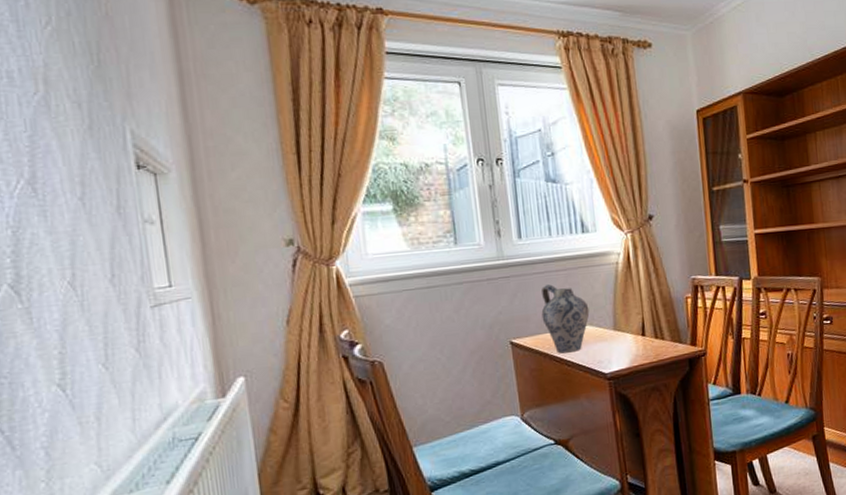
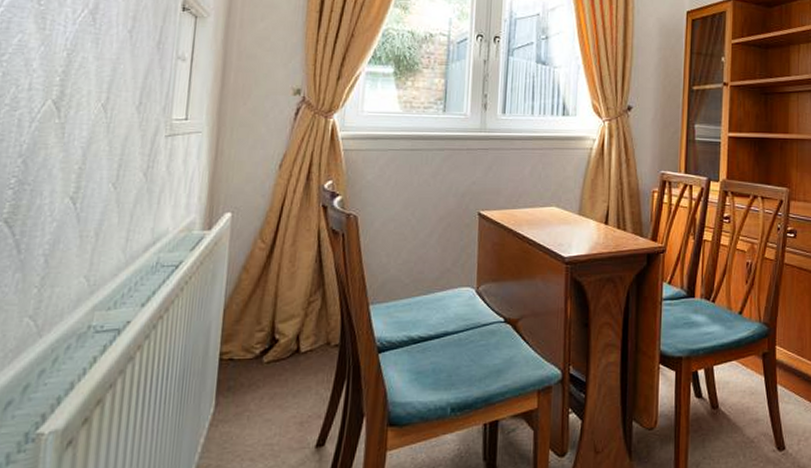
ceramic jug: present [541,284,590,355] -> none [512,161,558,233]

